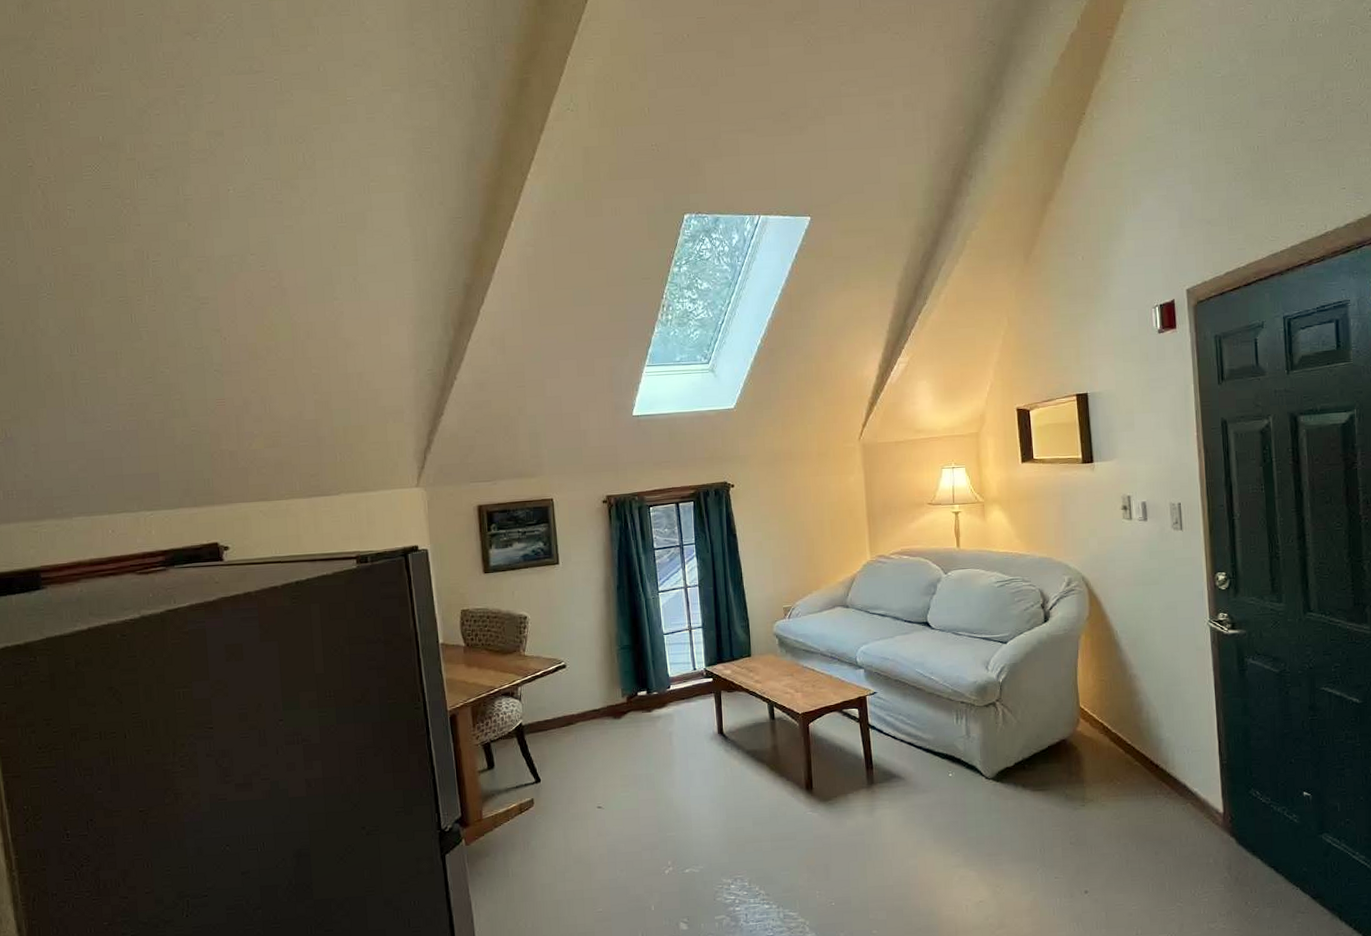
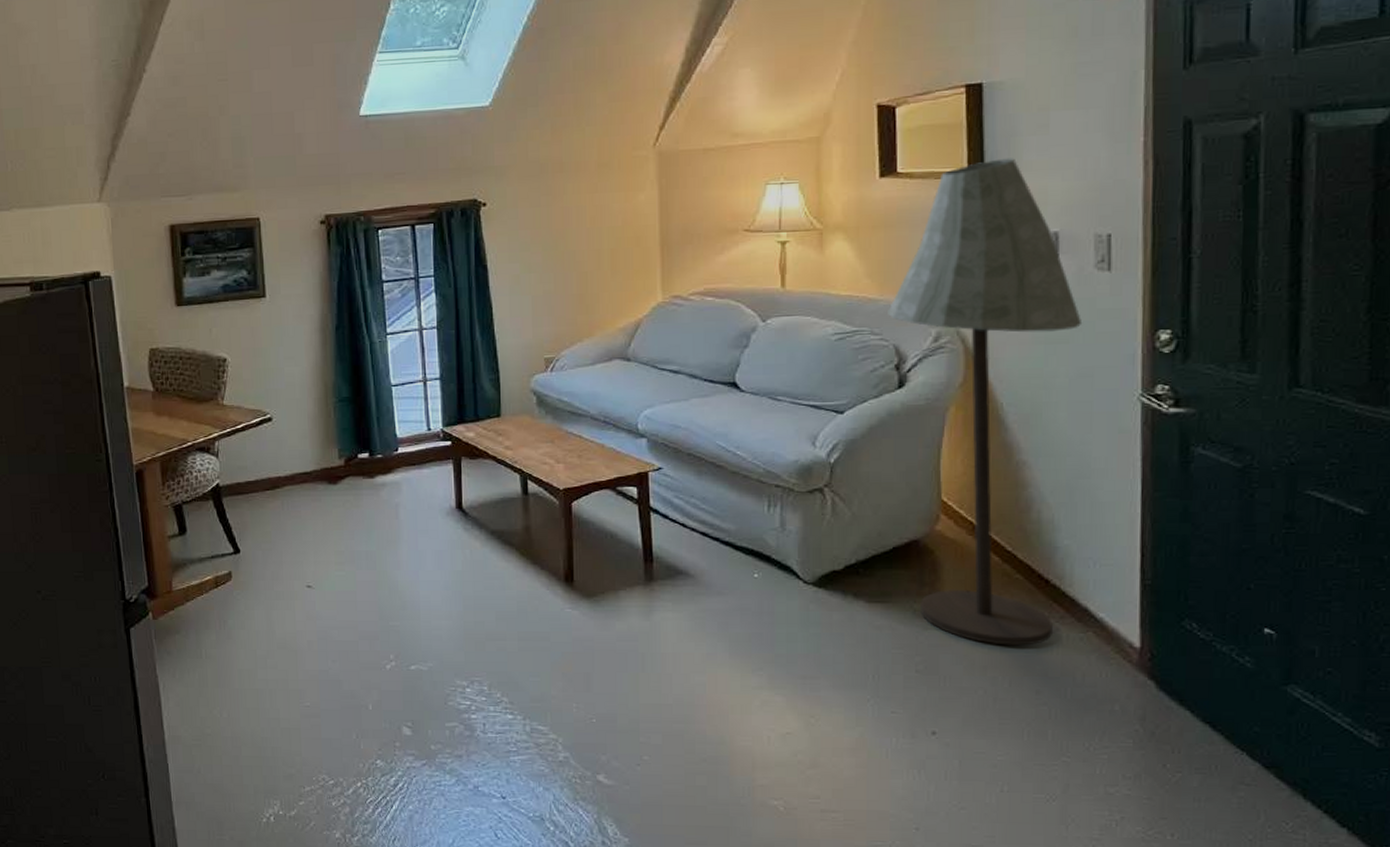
floor lamp: none [1033,448,1167,818] -> present [888,158,1083,646]

